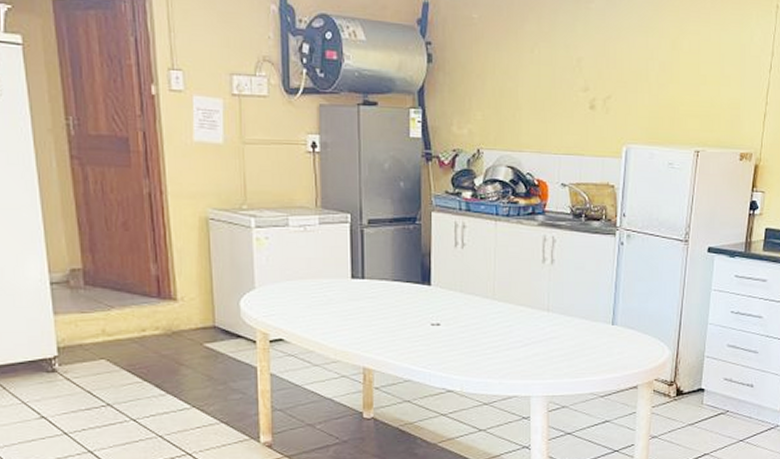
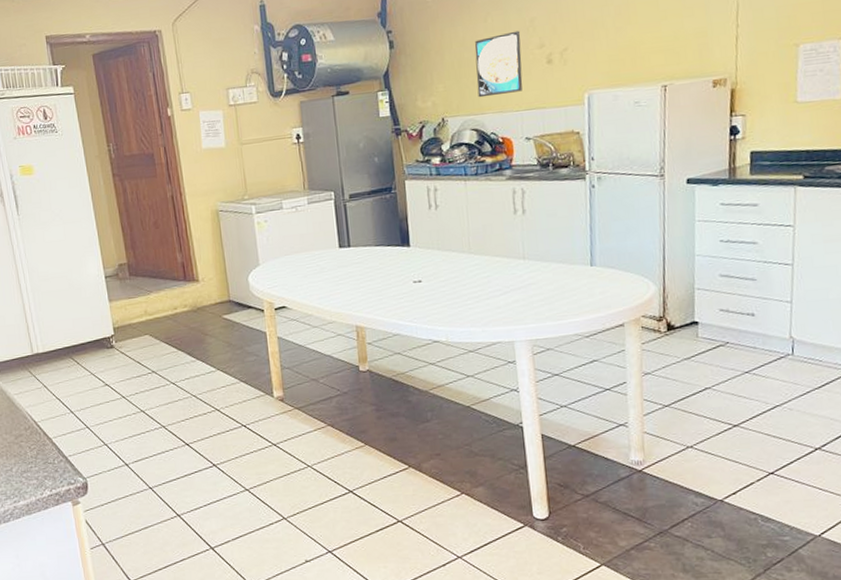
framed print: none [517,68,566,134] -> present [474,30,523,98]

